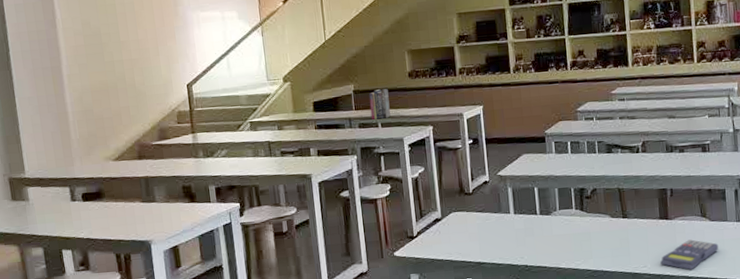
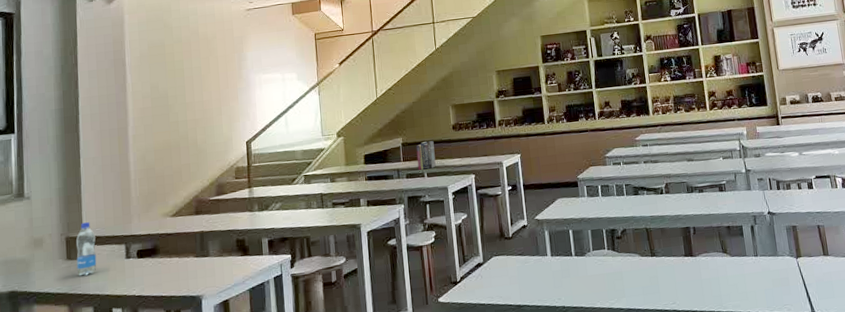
bottle: none [19,163,43,217] -> present [76,222,97,276]
calculator: present [660,239,719,271] -> none [688,275,741,306]

